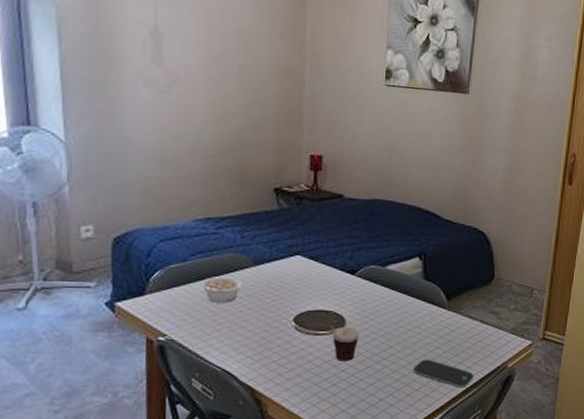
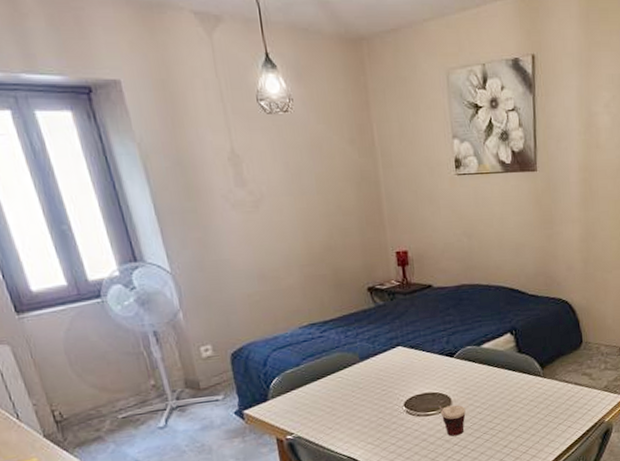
legume: present [201,277,243,303] -> none [316,374,354,399]
smartphone: present [413,359,474,388] -> none [519,424,575,446]

